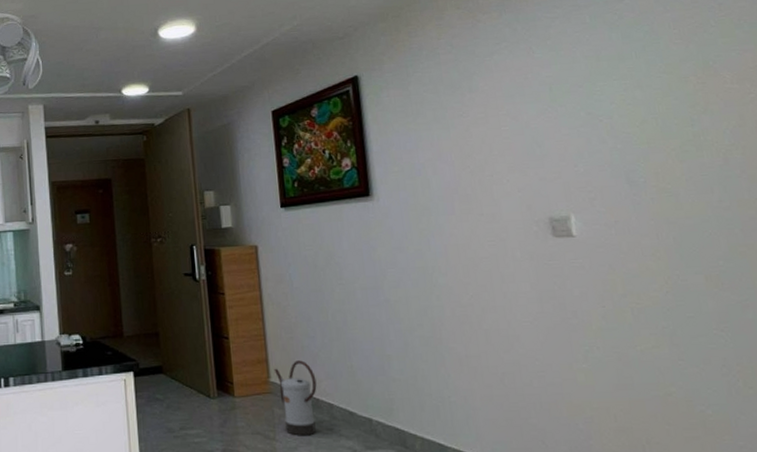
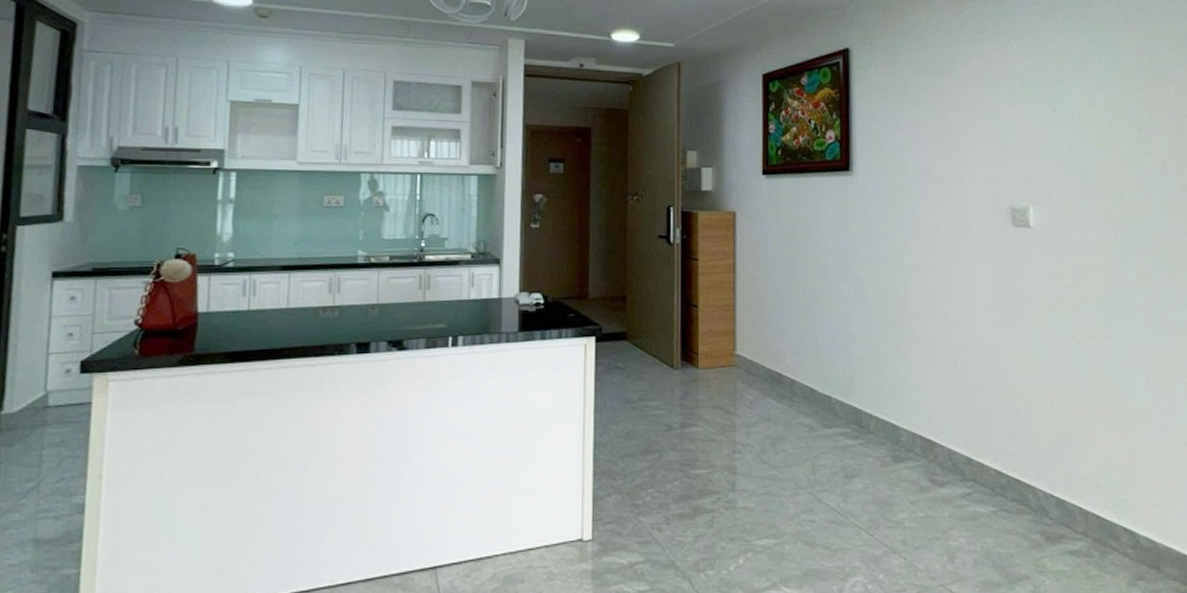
watering can: present [273,360,317,436] -> none [740,334,781,412]

